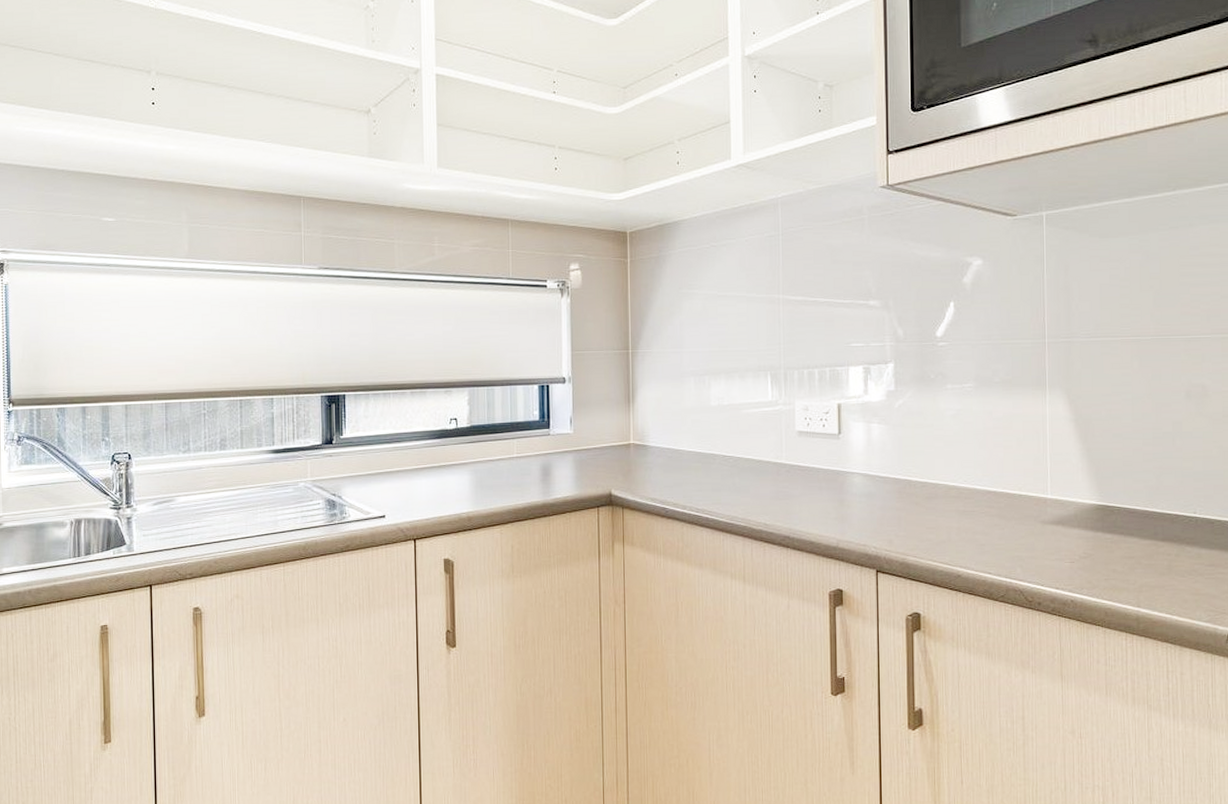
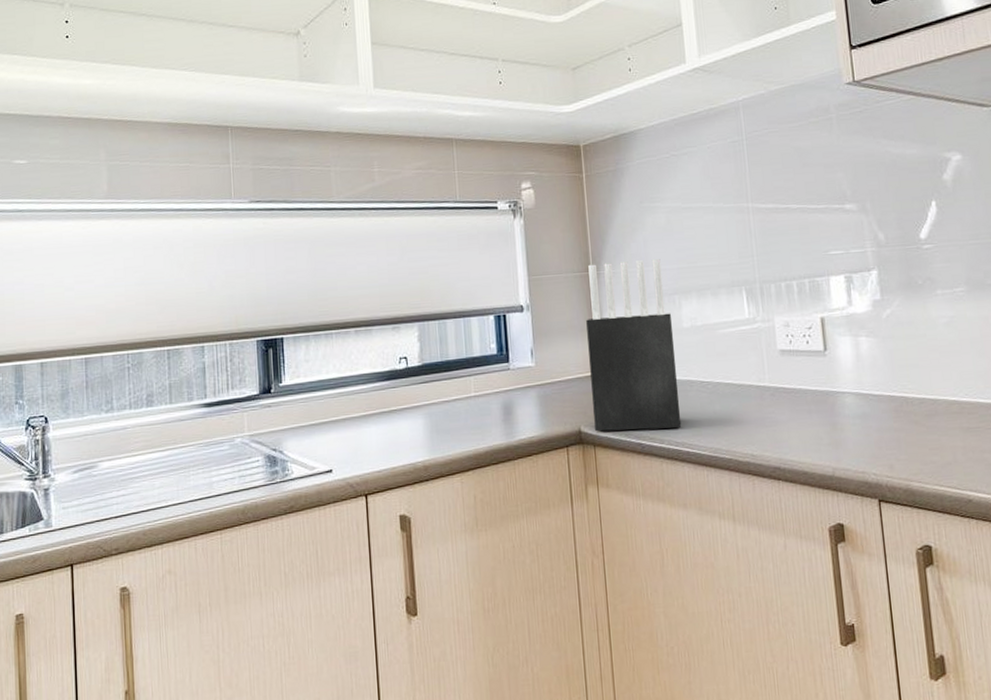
knife block: none [622,342,703,497] -> present [586,259,681,432]

